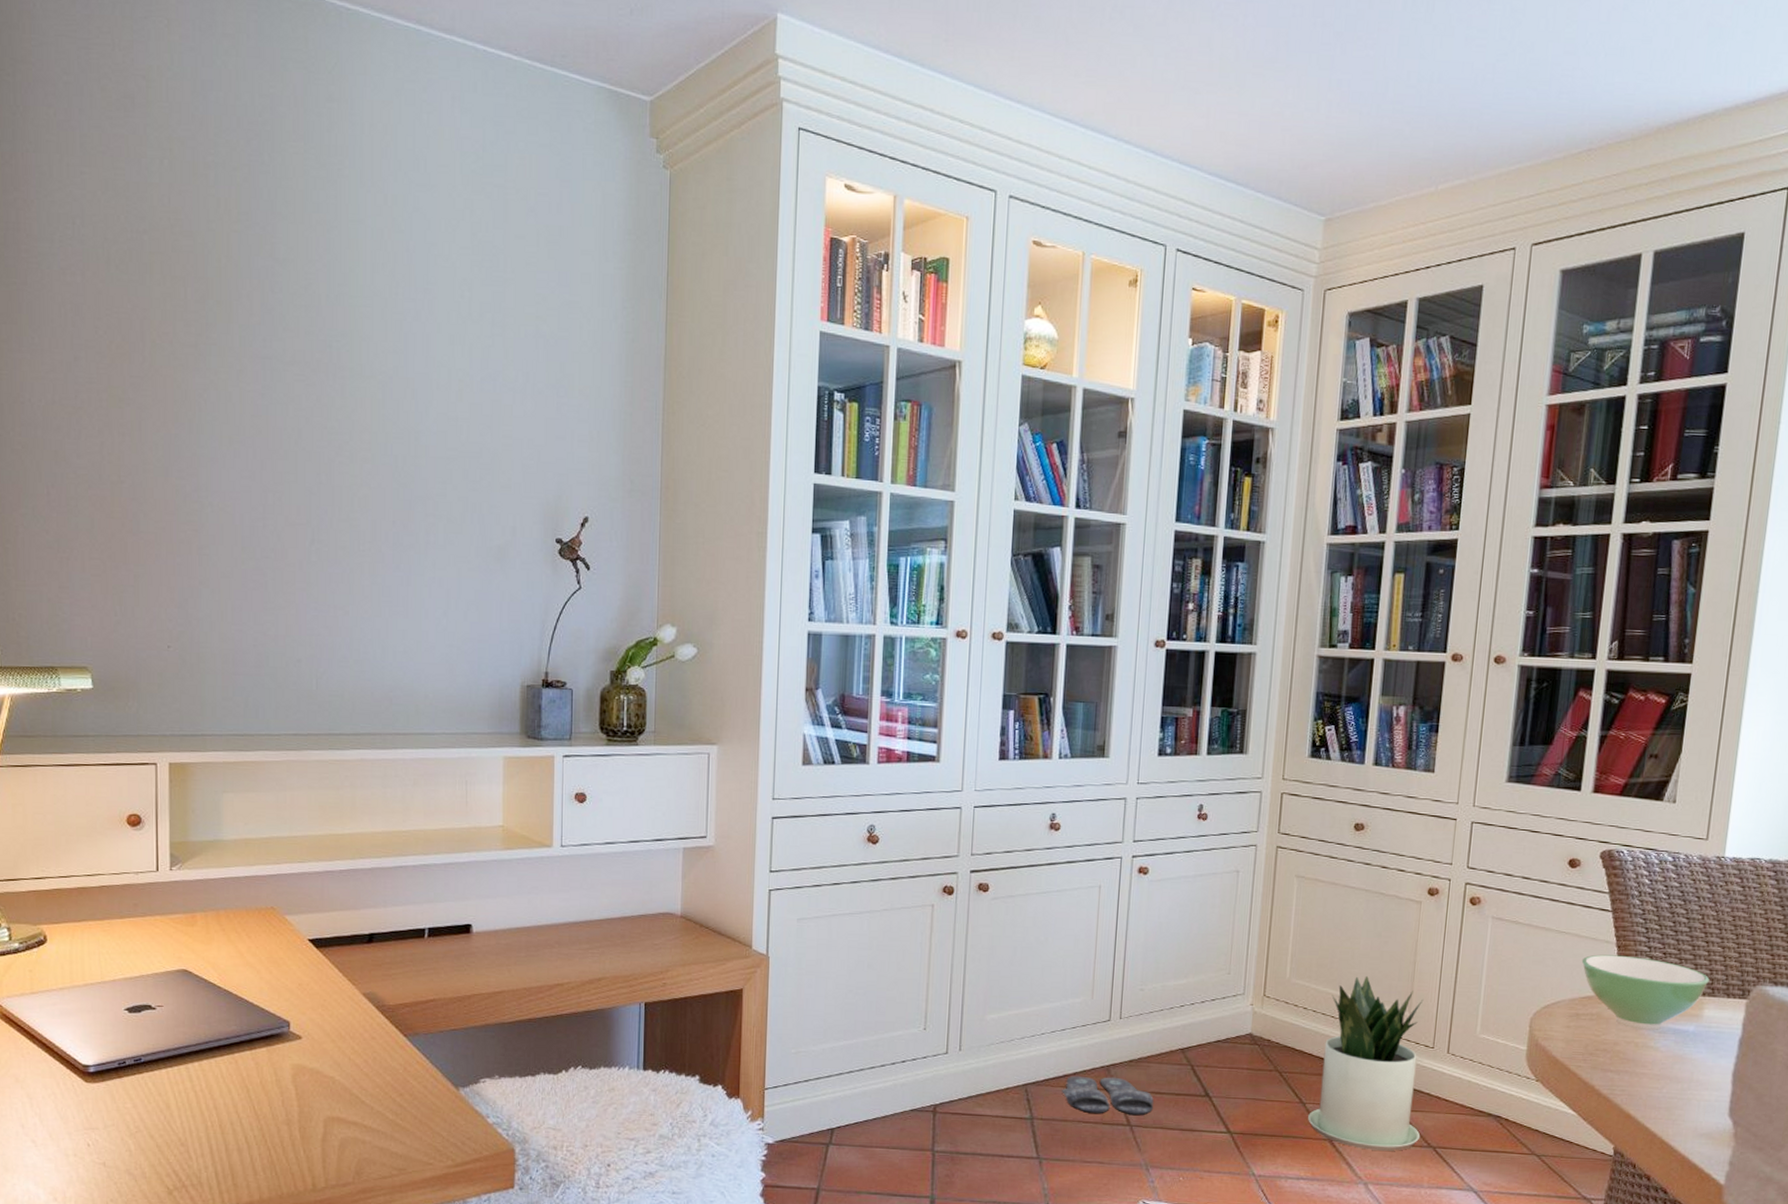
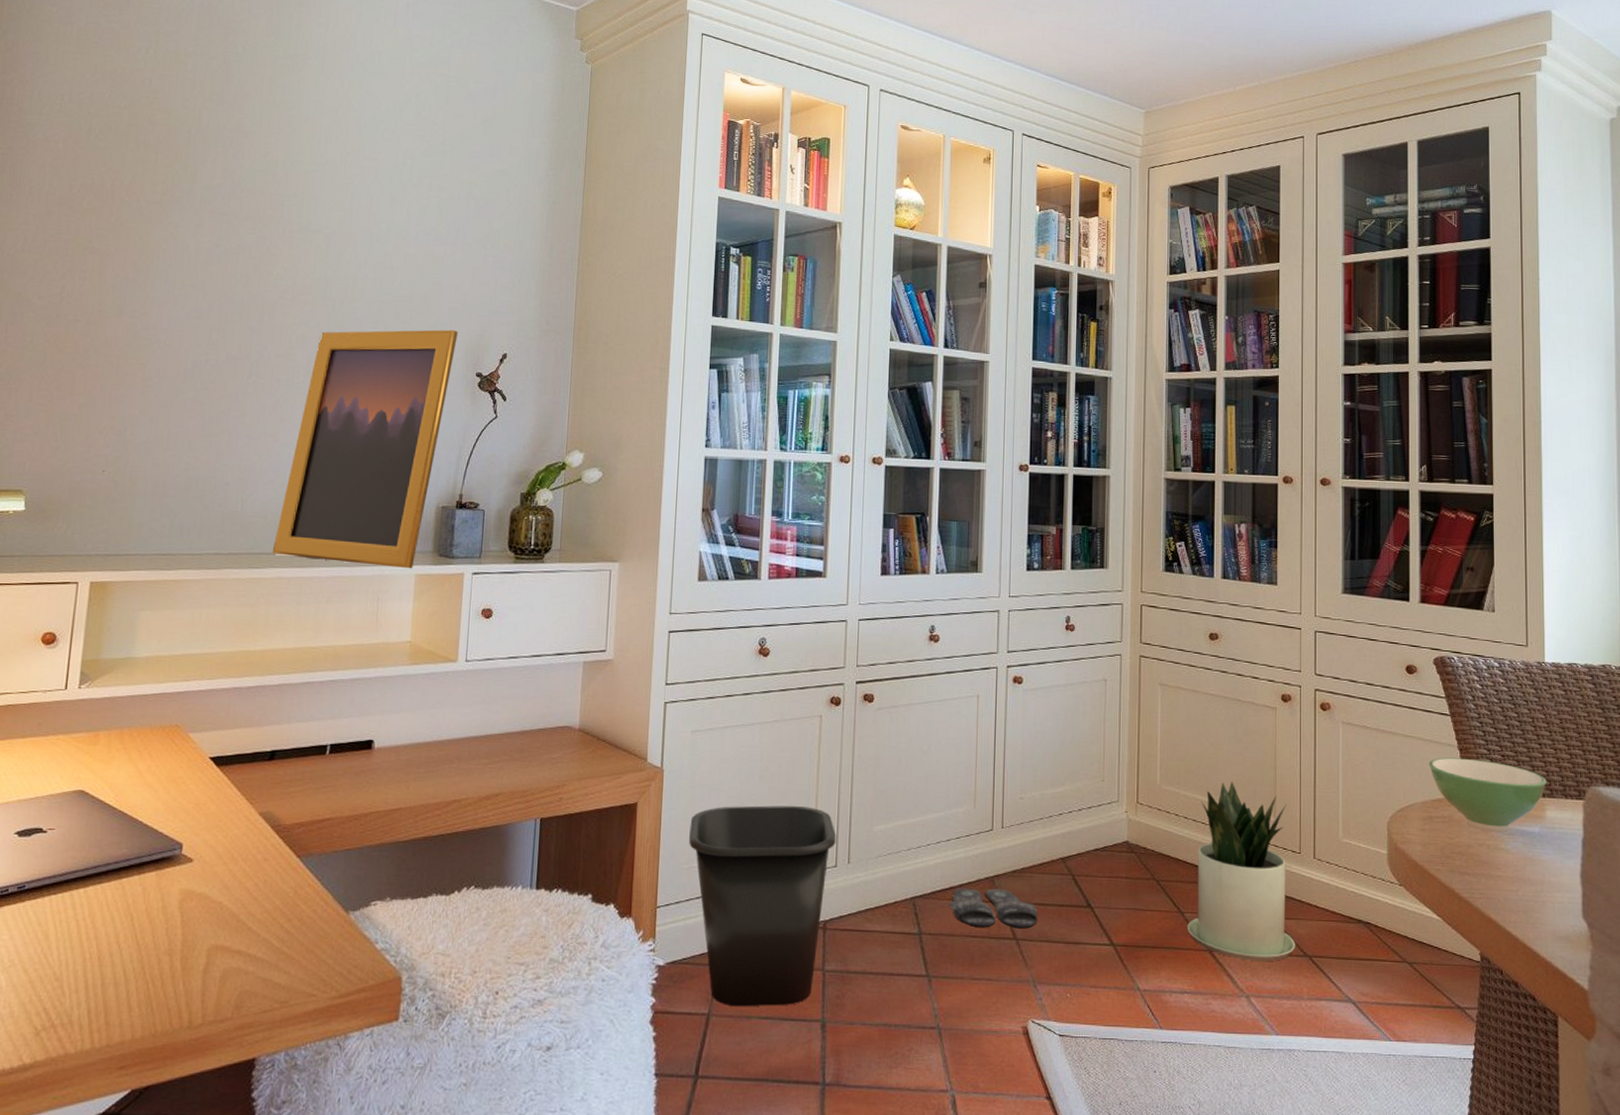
picture frame: none [352,489,533,751] -> present [272,329,458,569]
waste bin: none [796,993,948,1183] -> present [689,805,836,1007]

